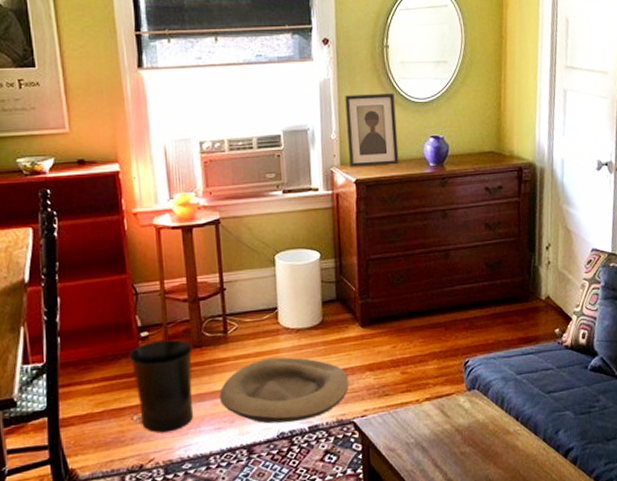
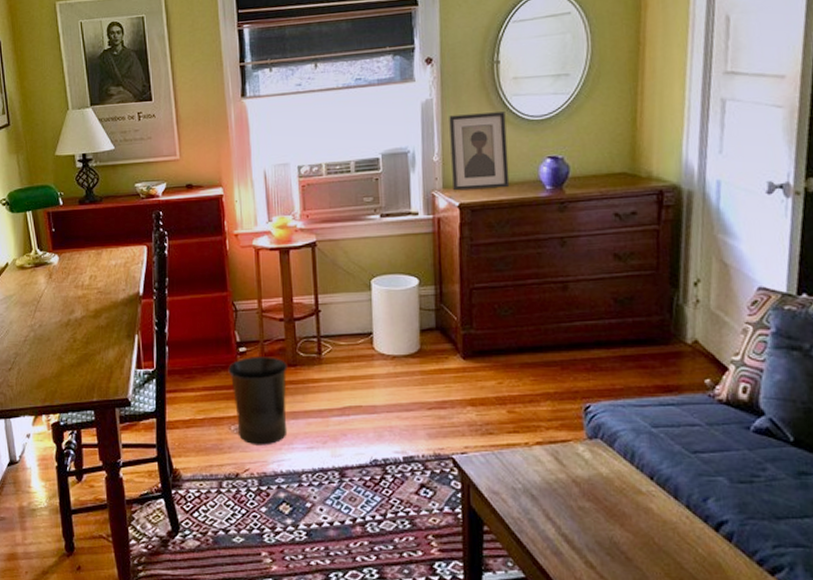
dog bed: present [219,357,349,424] -> none [312,382,449,451]

